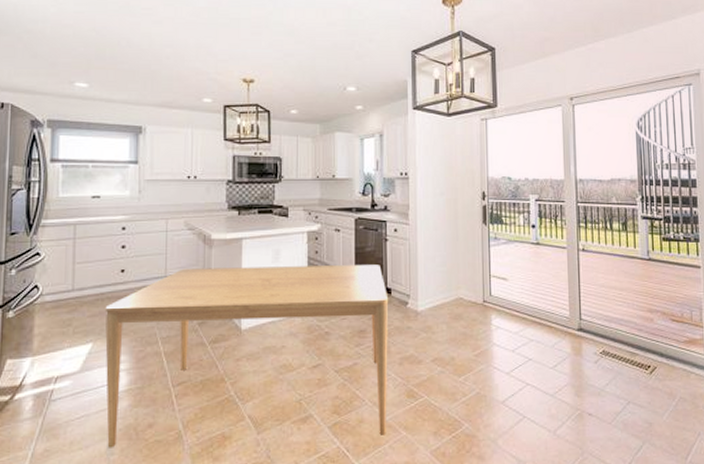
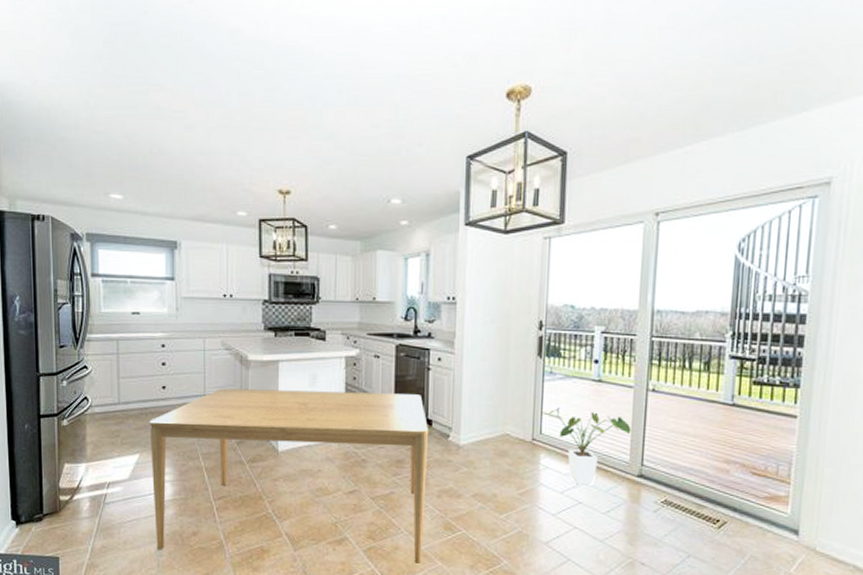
house plant: none [496,270,568,342] -> present [548,408,631,486]

